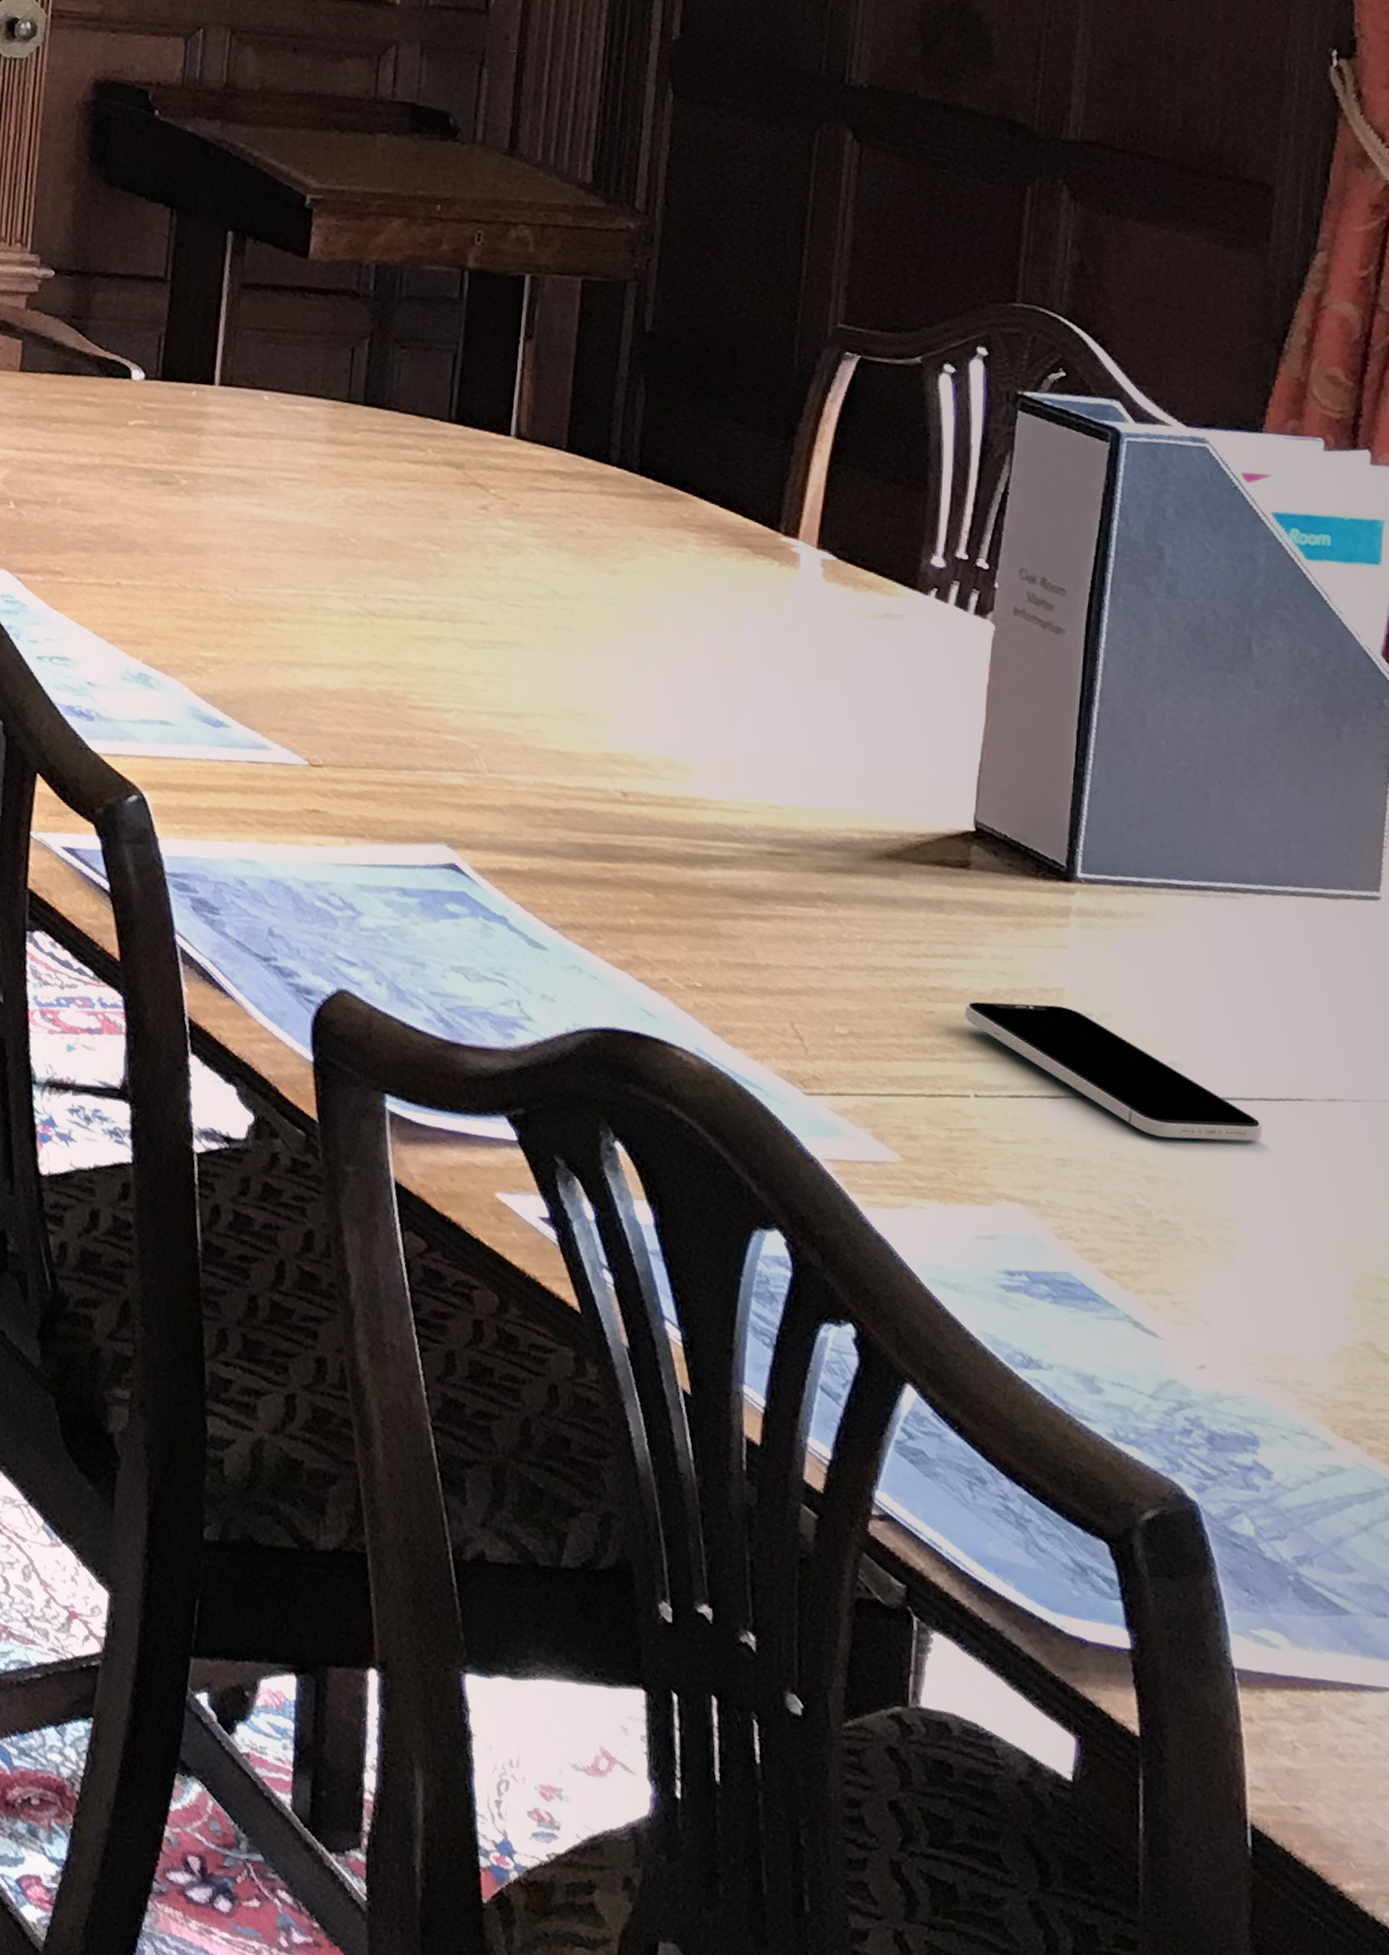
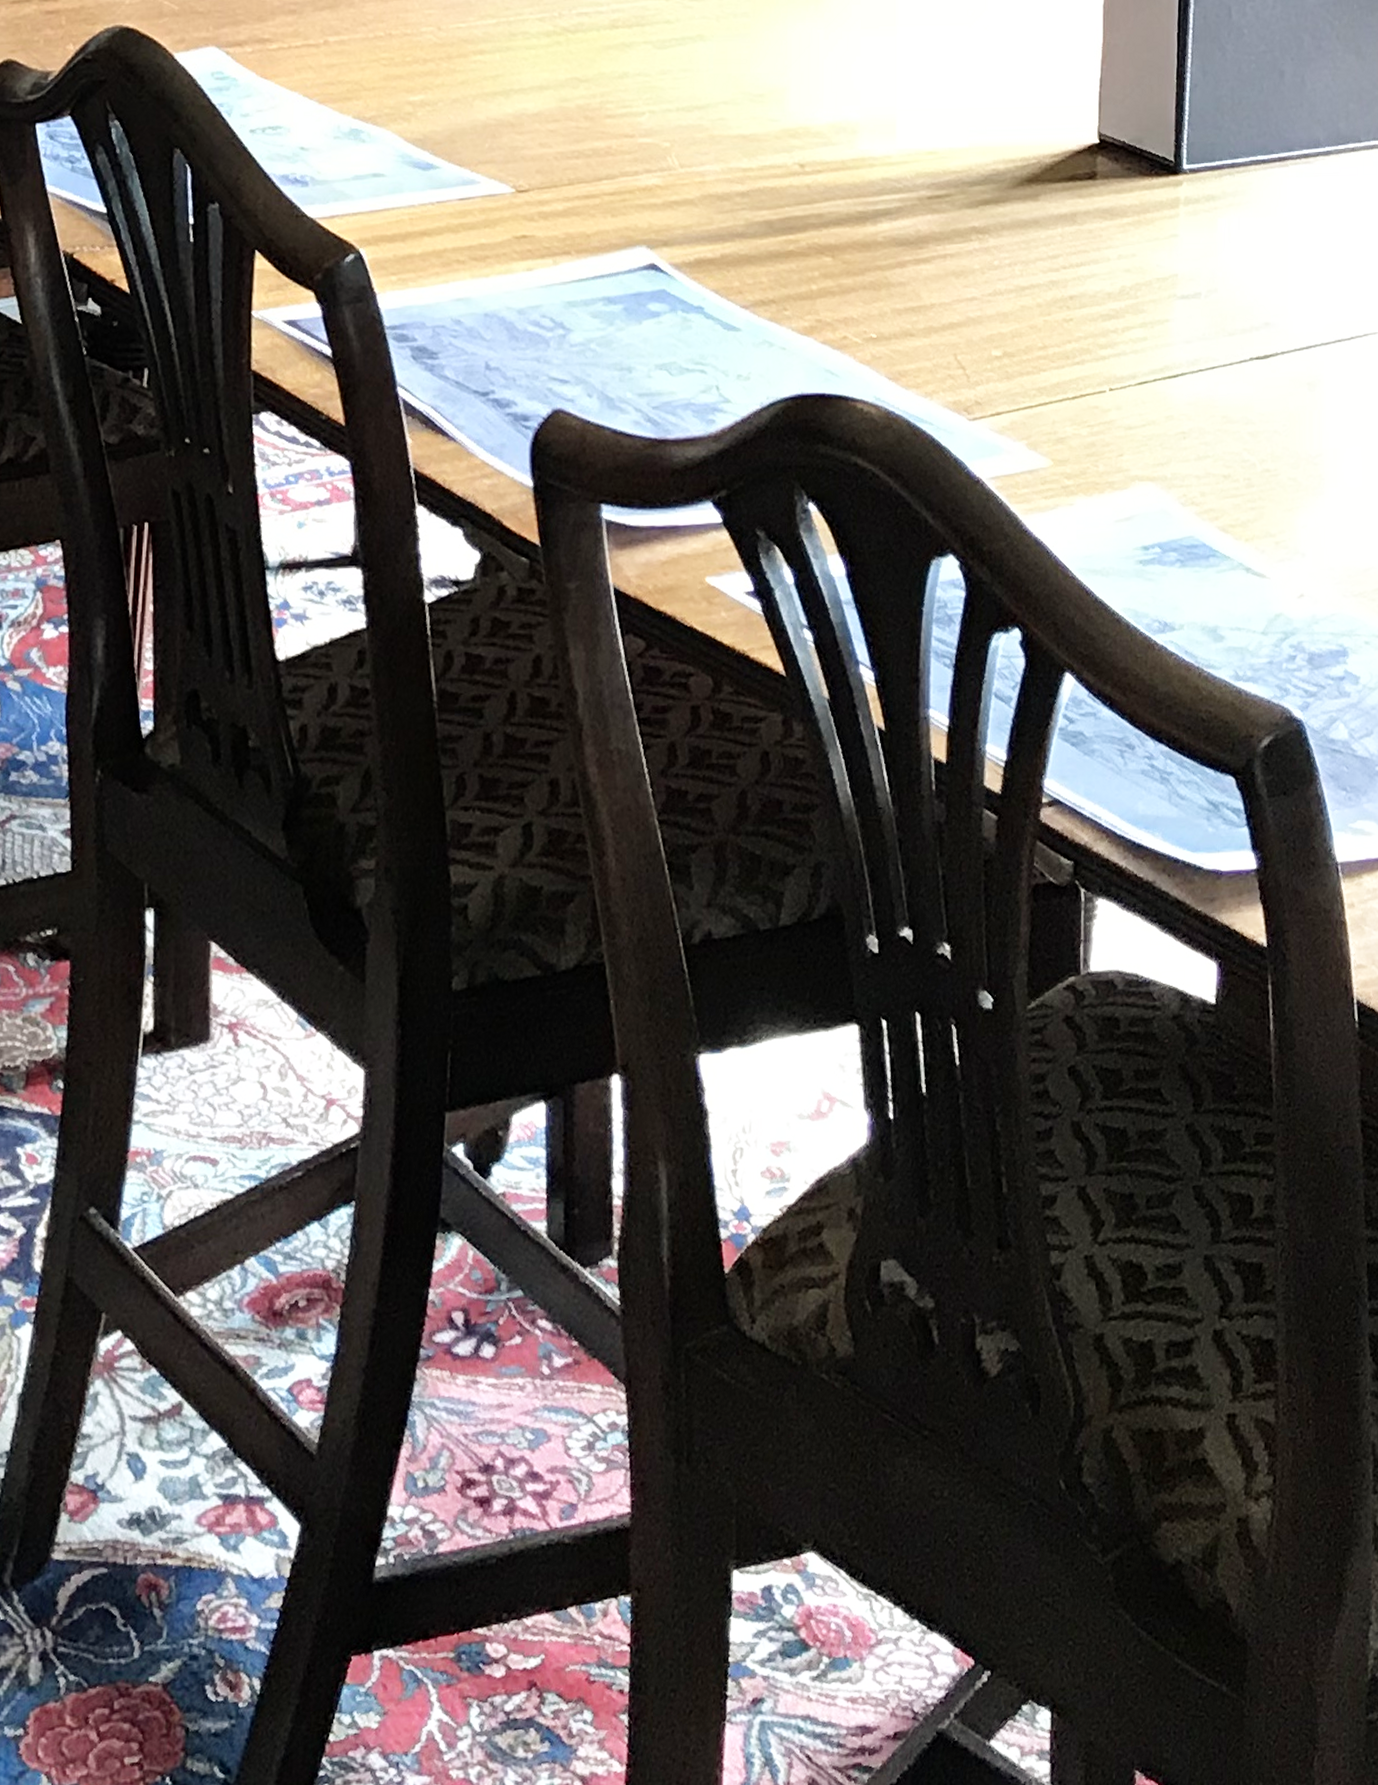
smartphone: present [965,1001,1263,1142] -> none [1099,291,1339,394]

